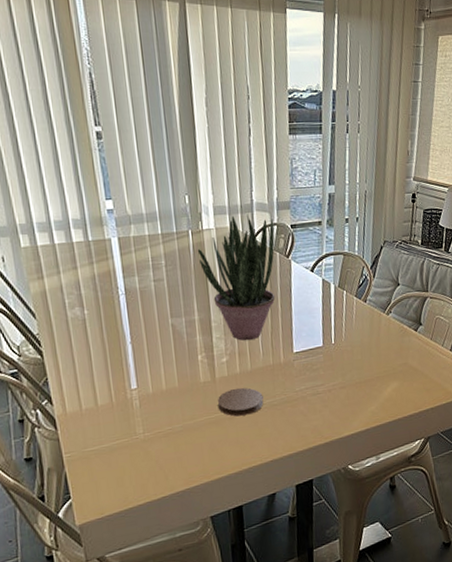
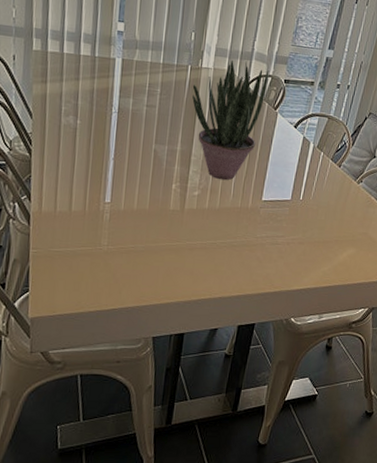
coaster: present [217,387,264,417] -> none [180,222,225,250]

